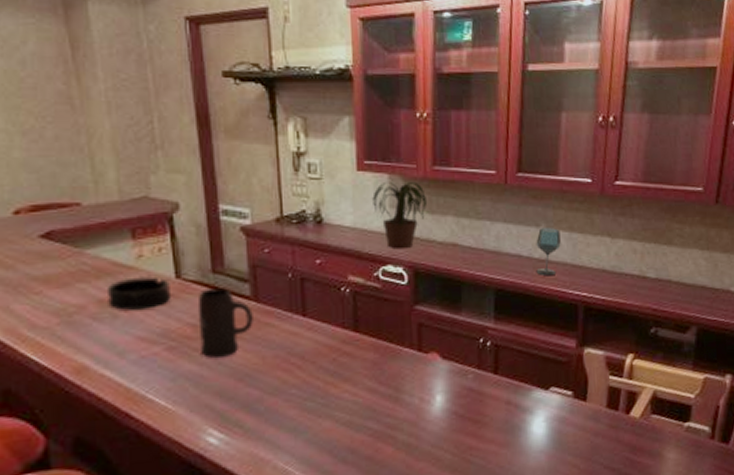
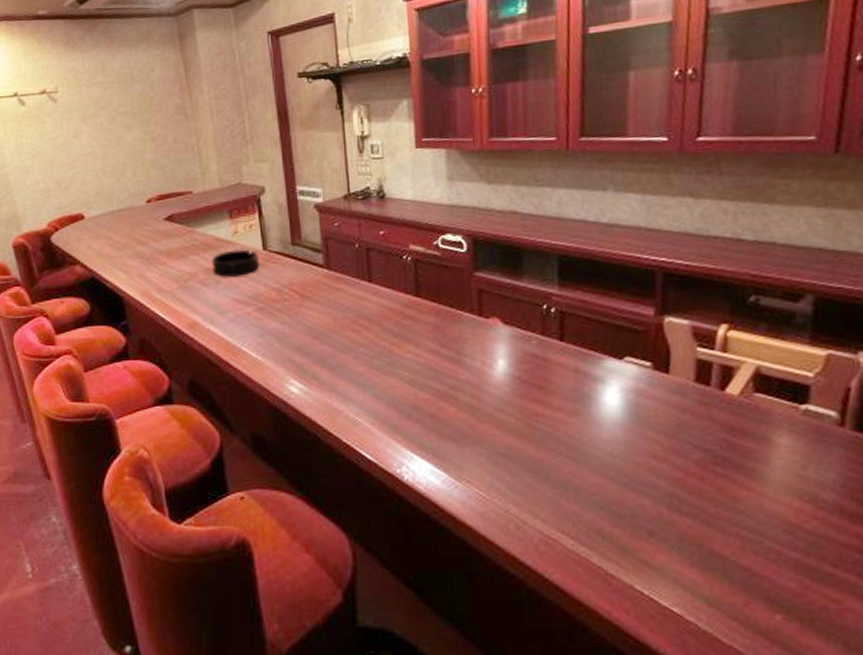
beer mug: present [197,288,253,358] -> none [280,258,326,318]
potted plant: present [372,182,430,248] -> none [431,155,488,218]
wine glass: present [536,228,562,276] -> none [603,191,634,241]

